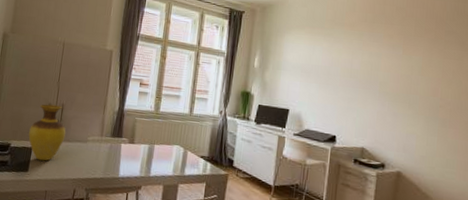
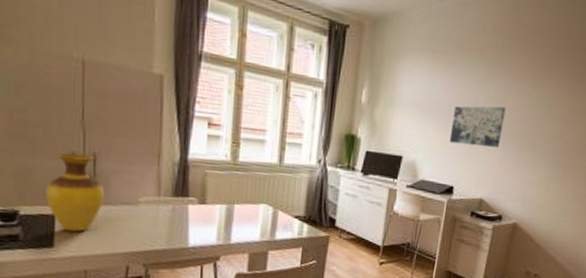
wall art: none [329,68,379,103] -> present [449,106,506,147]

